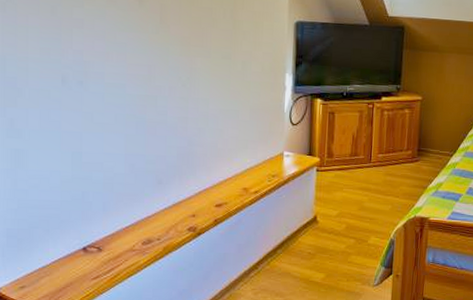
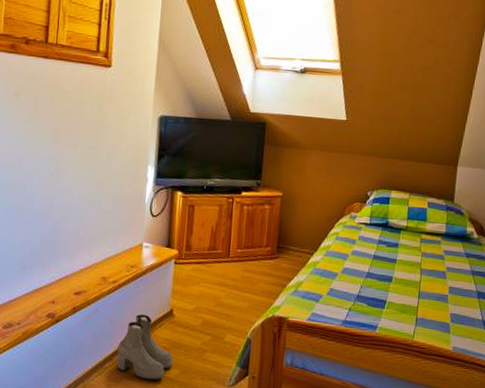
boots: none [262,222,319,285] -> present [116,314,173,380]

